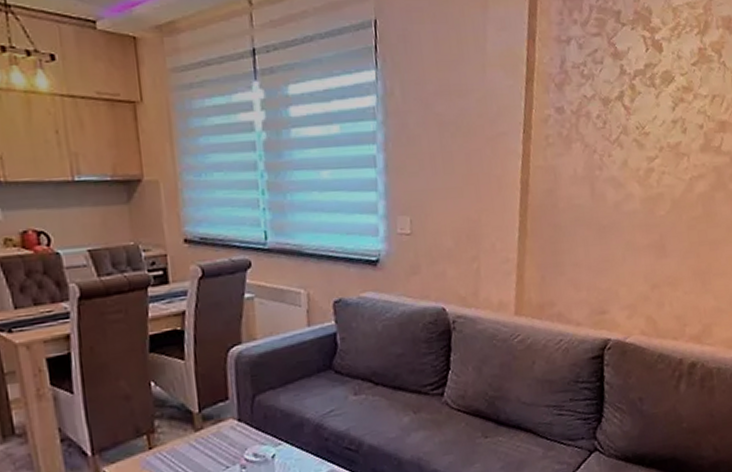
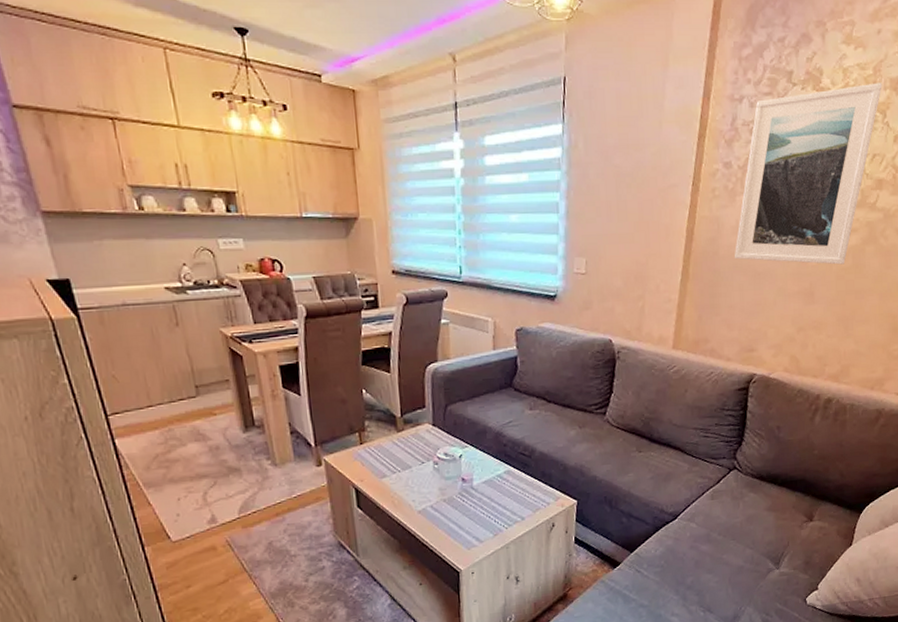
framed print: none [575,21,715,214] -> present [735,83,883,265]

